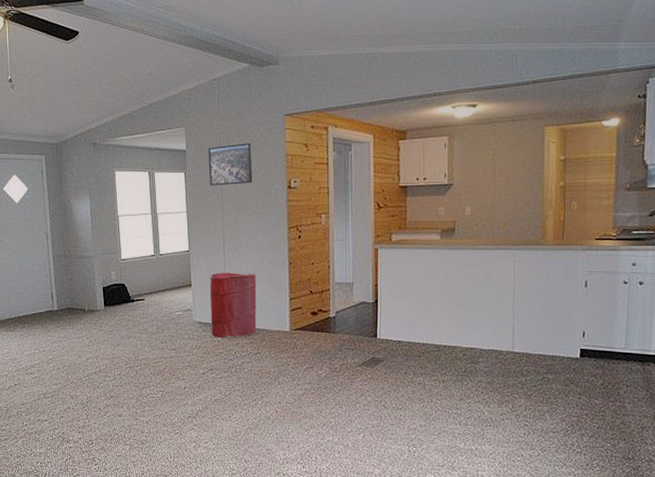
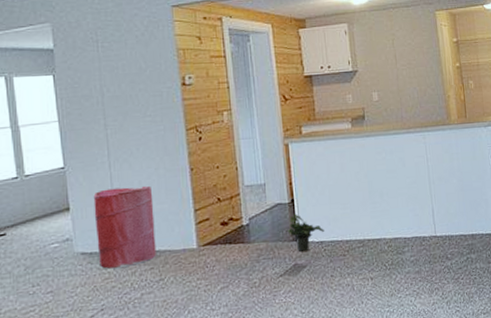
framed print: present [208,143,253,186] -> none [81,38,140,89]
potted plant: none [369,313,404,348] -> present [287,214,325,253]

